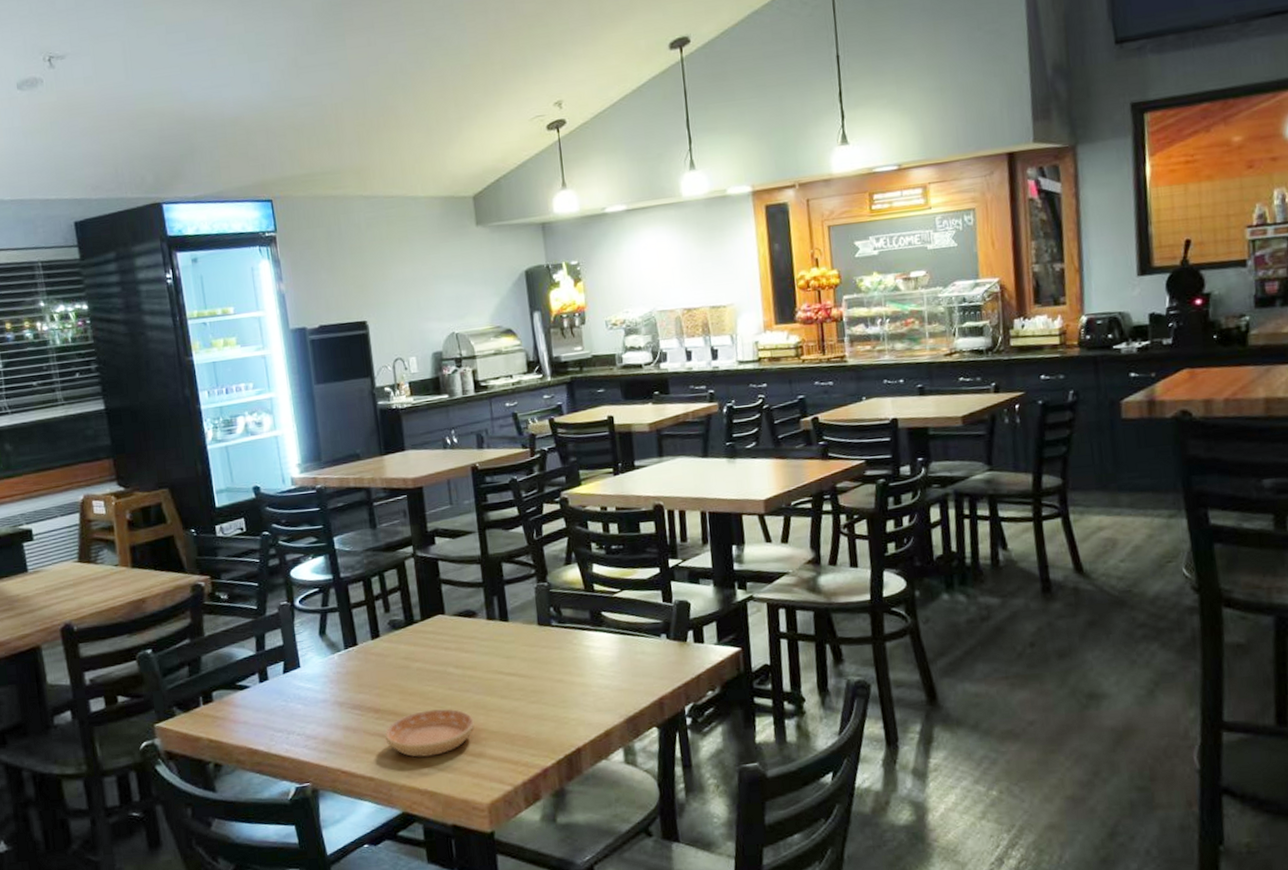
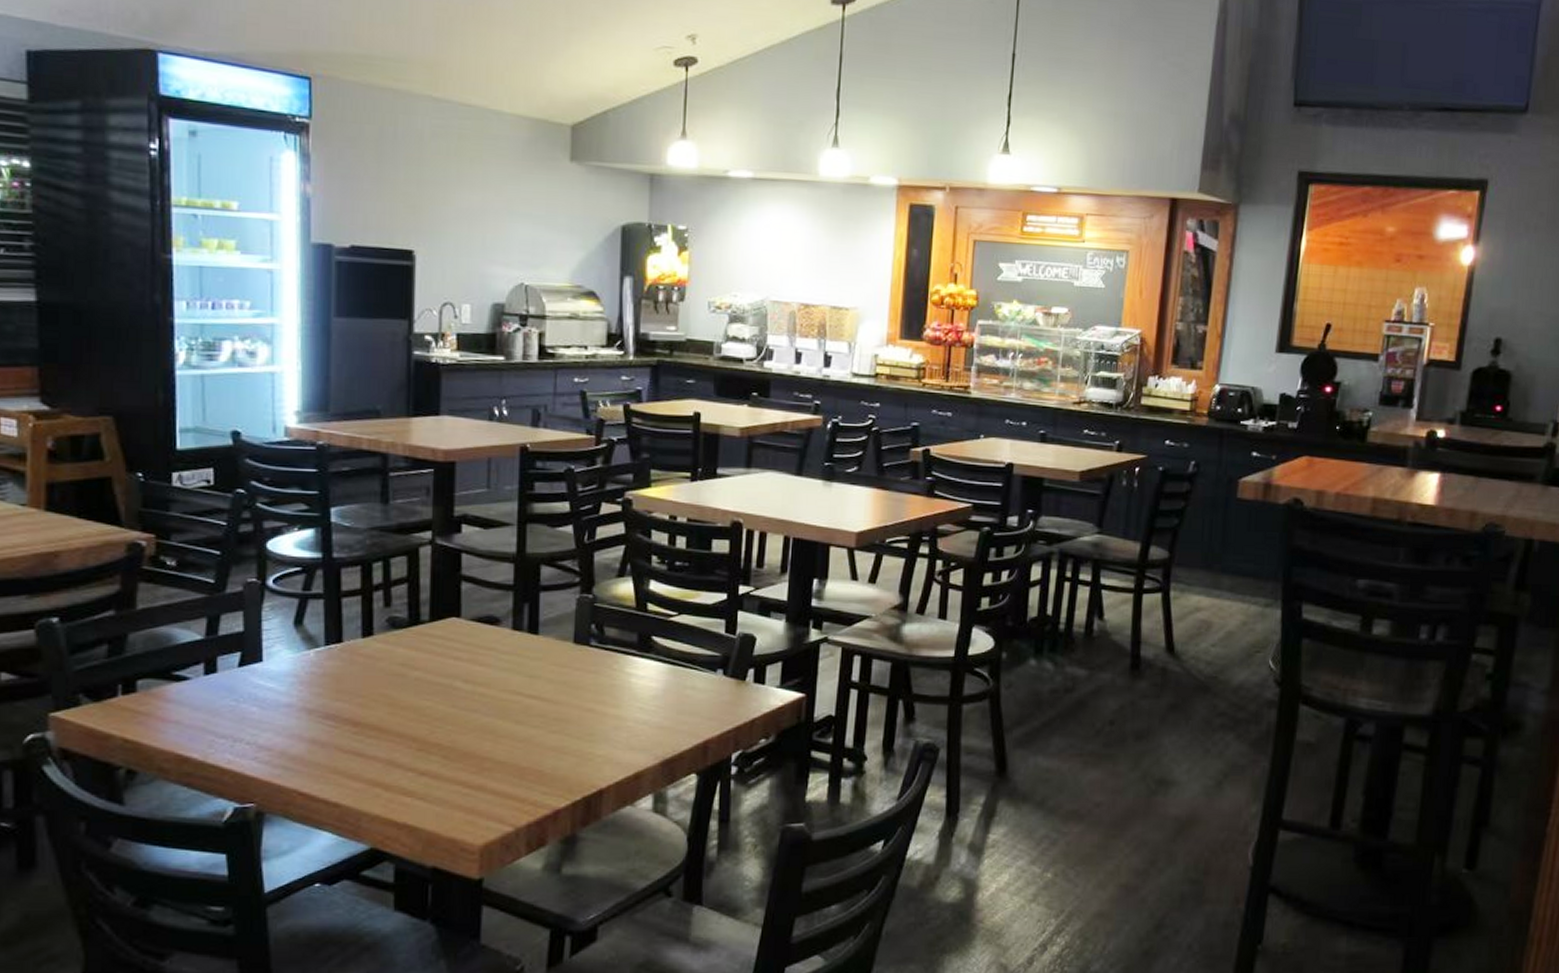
saucer: present [384,708,475,758] -> none [362,728,478,785]

